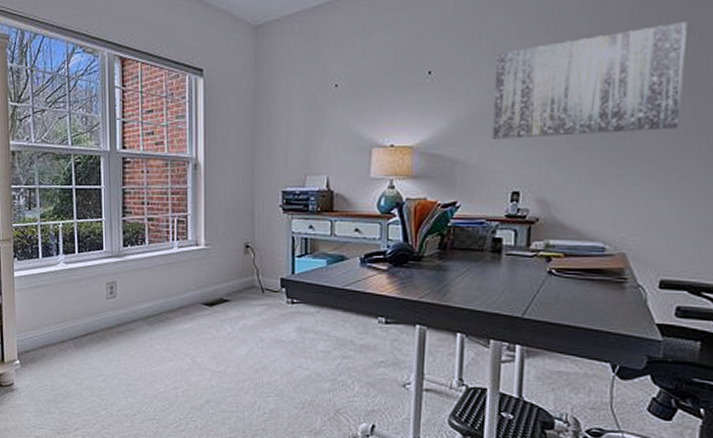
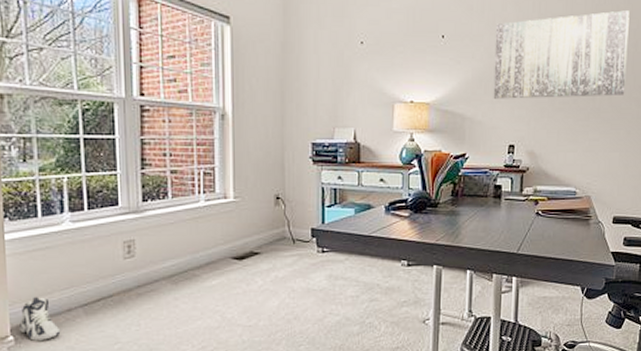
sneaker: none [24,328,56,367] -> present [19,297,61,341]

